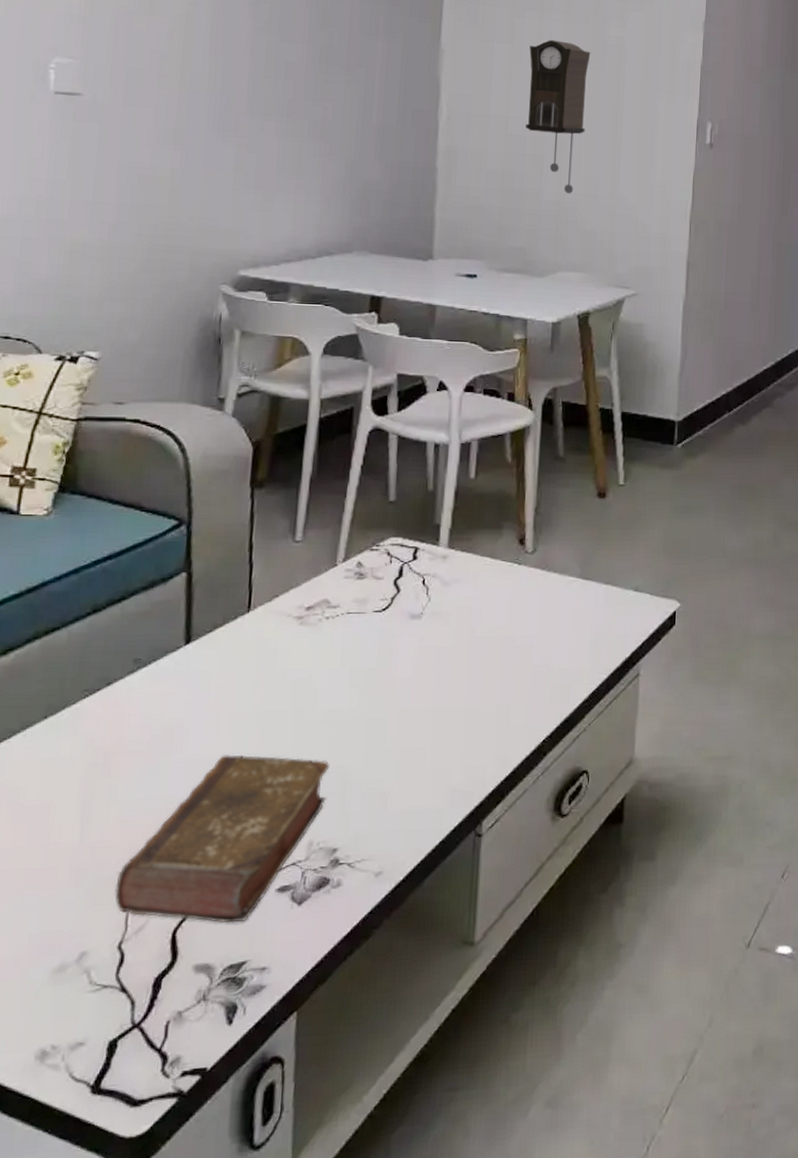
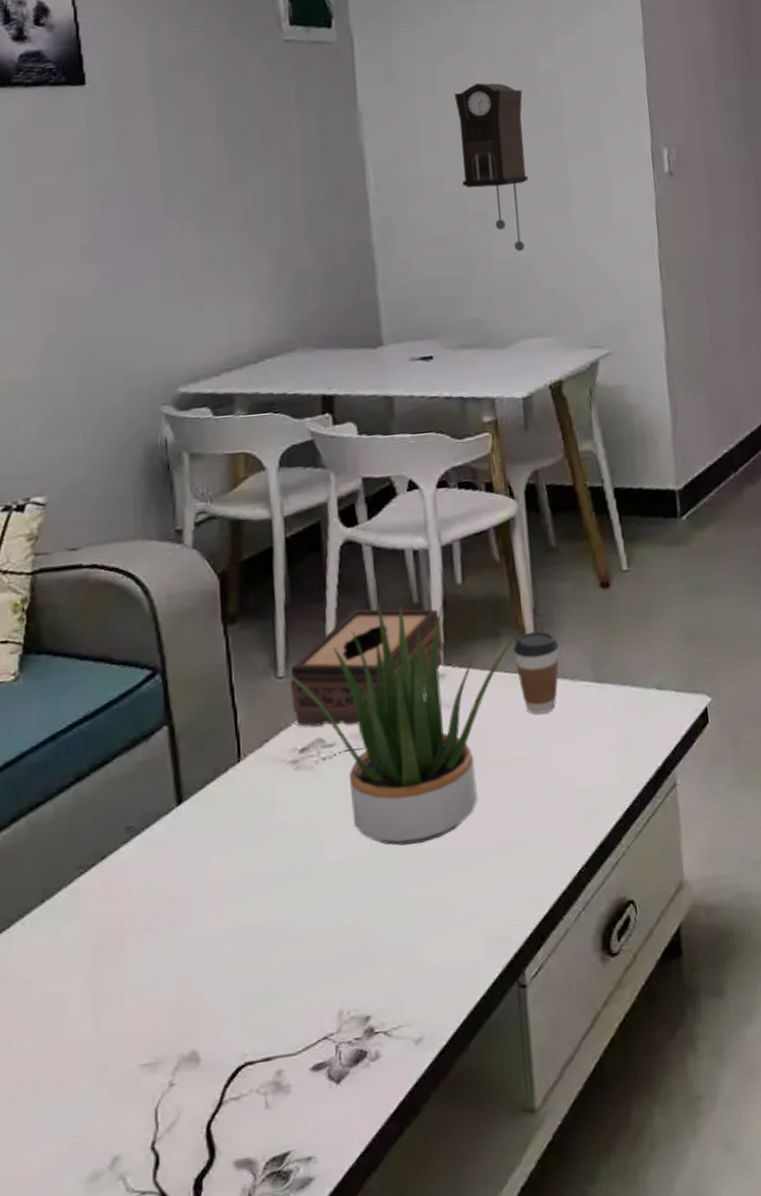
book: present [115,755,330,923] -> none [140,918,350,1112]
potted plant: none [297,488,521,702] -> present [278,604,521,846]
tissue box: none [304,489,452,591] -> present [291,609,443,727]
coffee cup: none [512,529,553,600] -> present [513,631,559,714]

